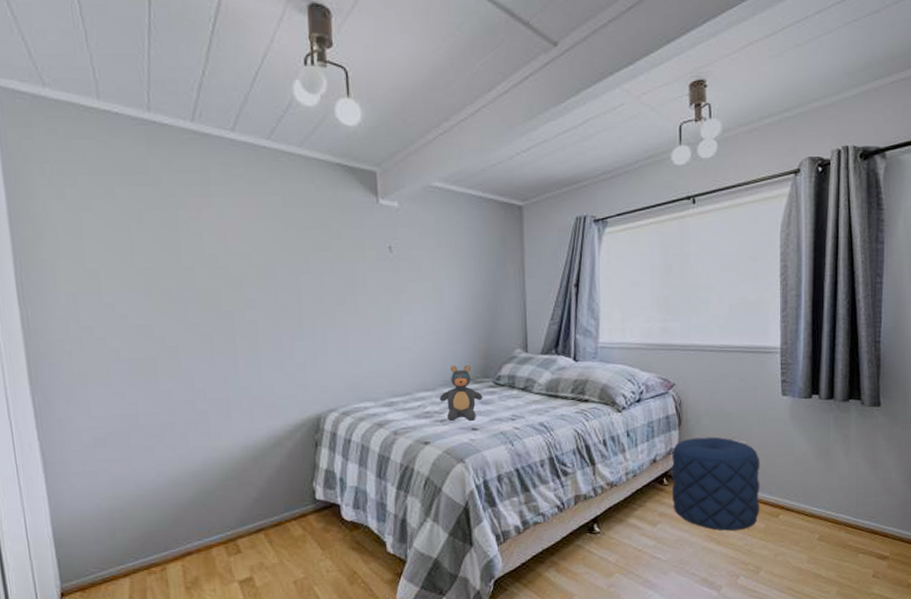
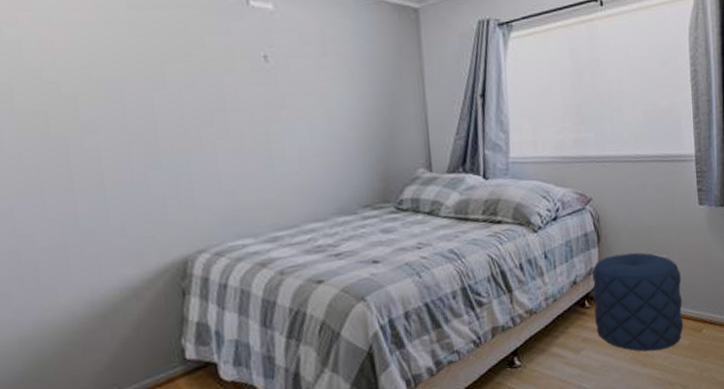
stuffed animal: present [439,365,483,422] -> none [332,189,384,256]

